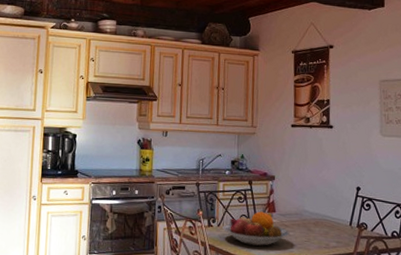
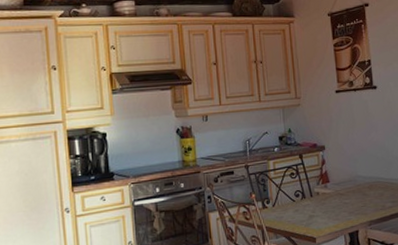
fruit bowl: present [222,210,290,246] -> none [278,182,346,220]

